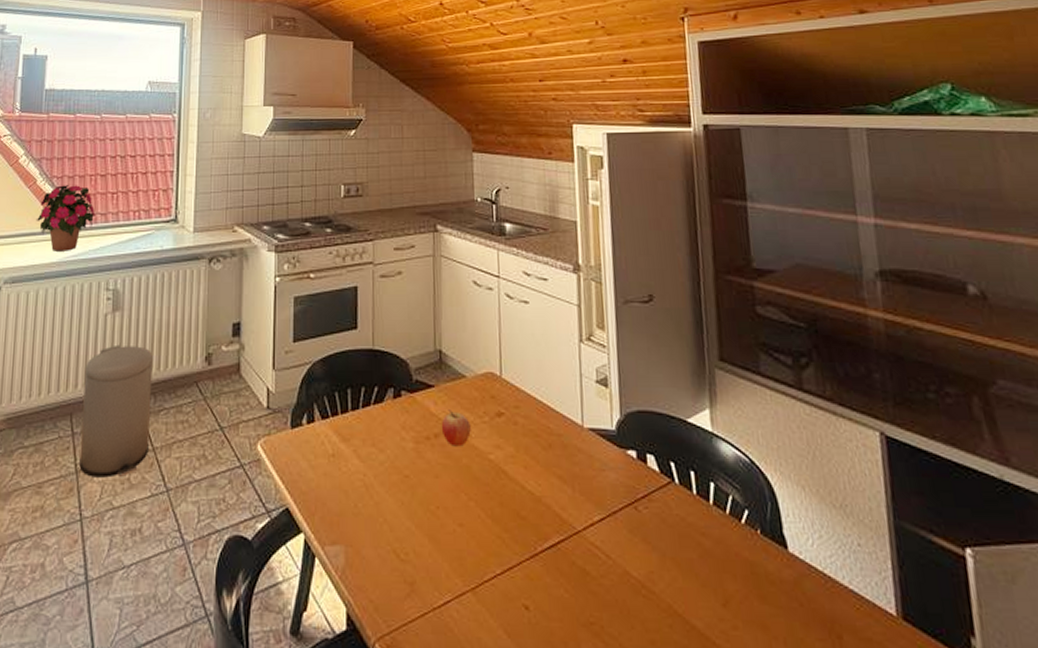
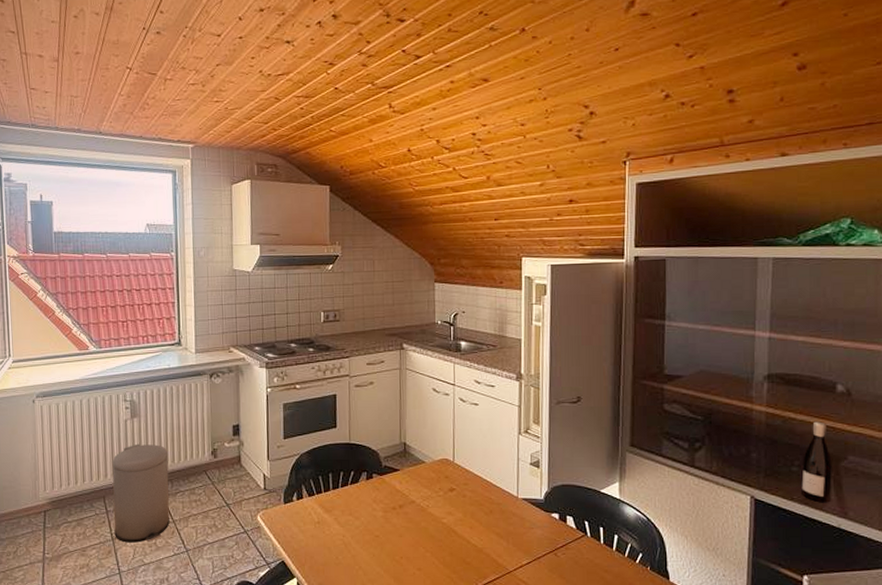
potted flower: present [35,184,96,251] -> none [58,314,110,371]
fruit: present [441,410,471,447] -> none [404,487,429,514]
bottle: none [939,332,984,444] -> present [801,421,832,503]

